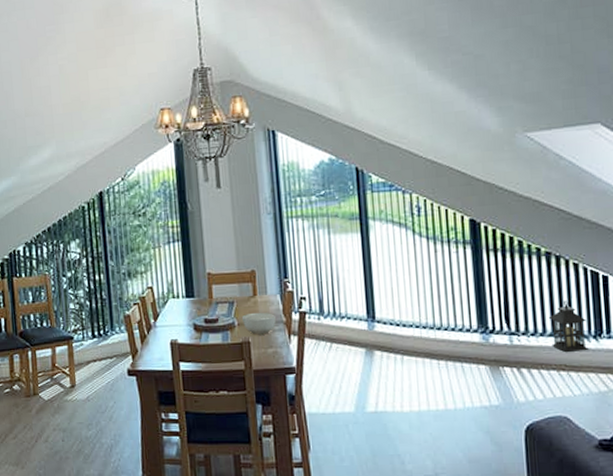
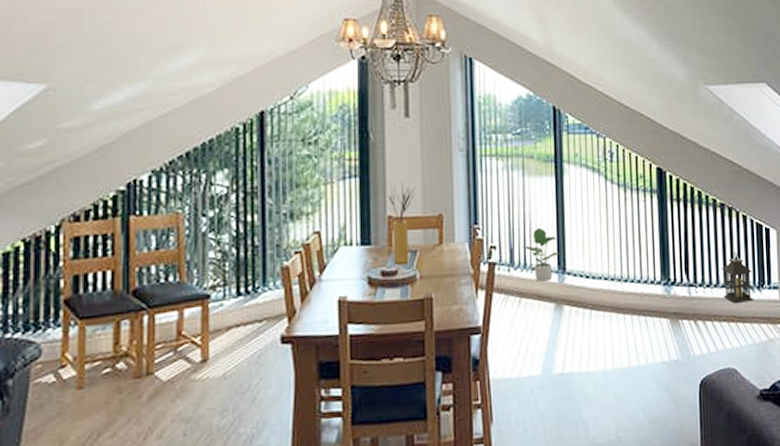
vase: none [207,244,230,314] -> present [388,182,415,266]
bowl: present [241,312,277,335] -> none [424,262,464,290]
potted plant: none [331,280,368,329] -> present [523,227,559,282]

